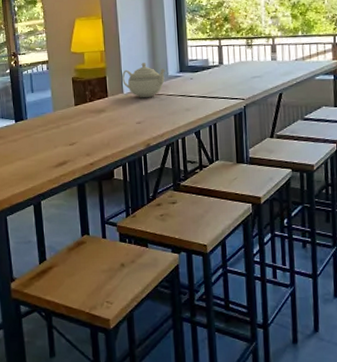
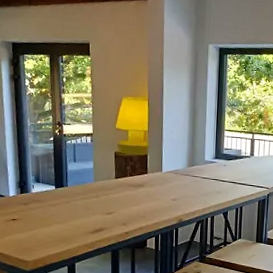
teapot: present [122,63,166,98] -> none [162,146,203,179]

